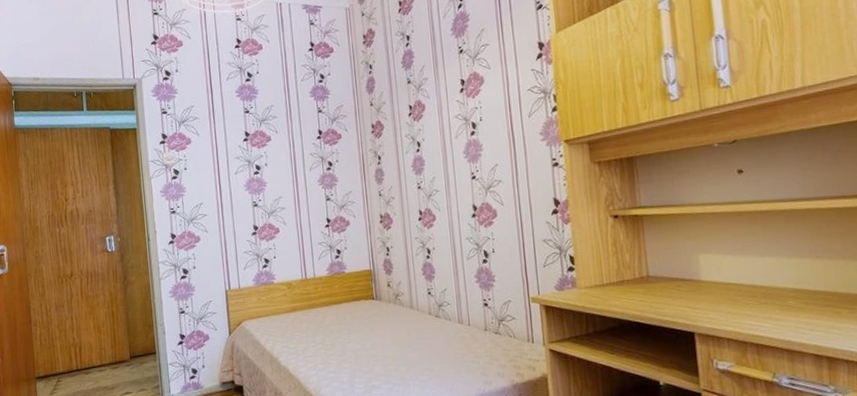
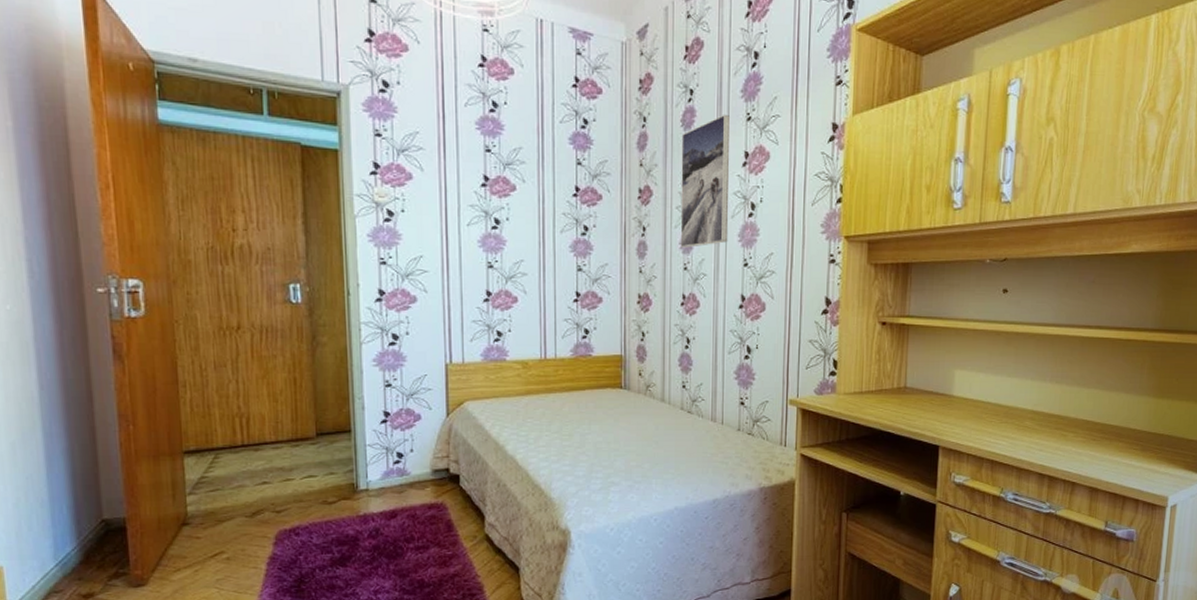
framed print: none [403,51,455,170] -> present [680,114,731,248]

